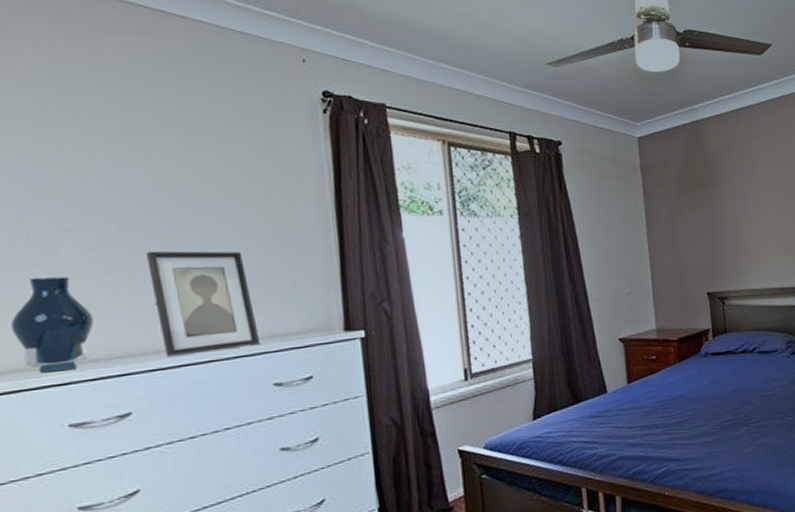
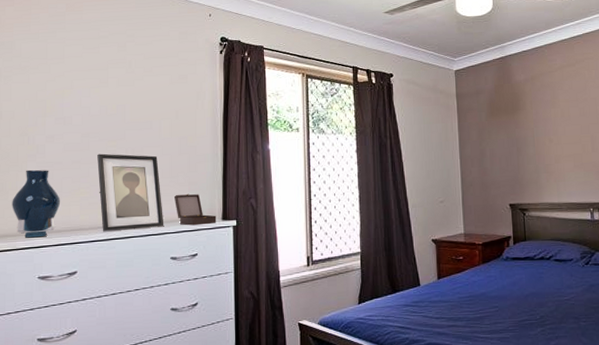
jewelry box: none [272,299,337,342] -> present [175,193,217,226]

